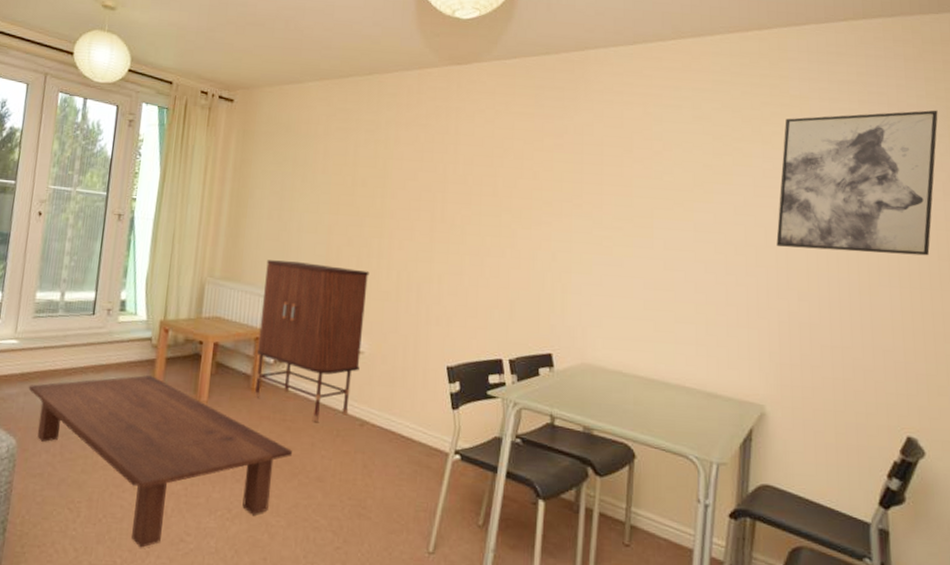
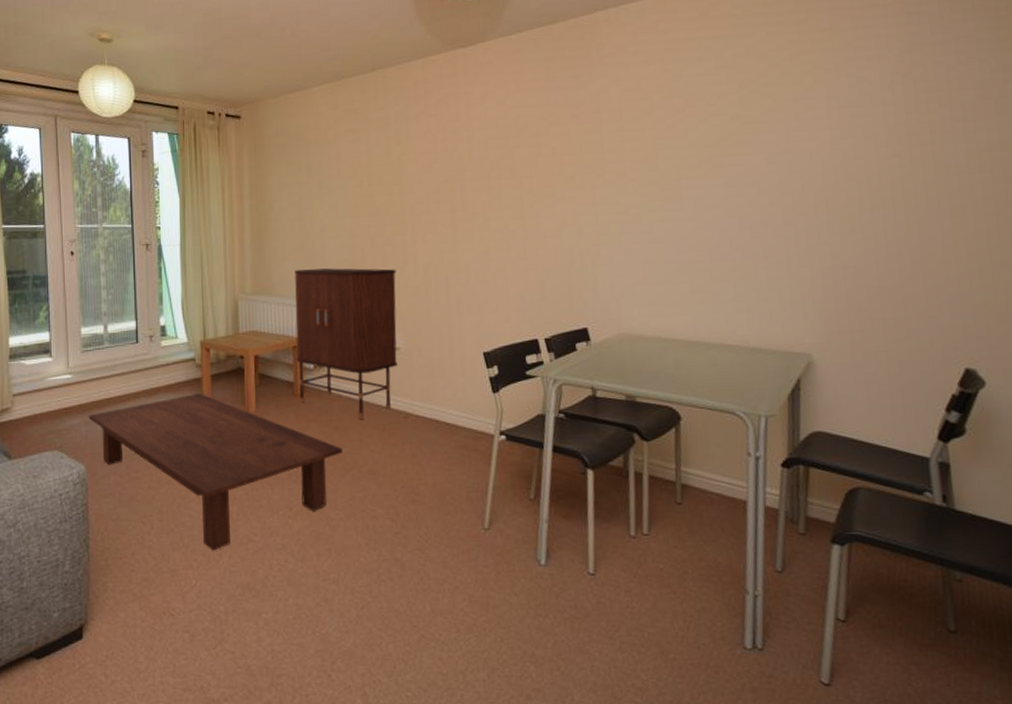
wall art: present [776,110,938,256] -> none [813,22,987,192]

